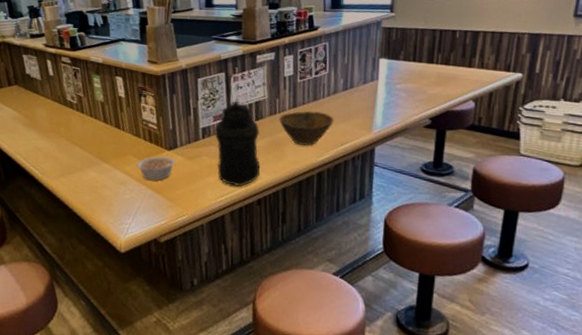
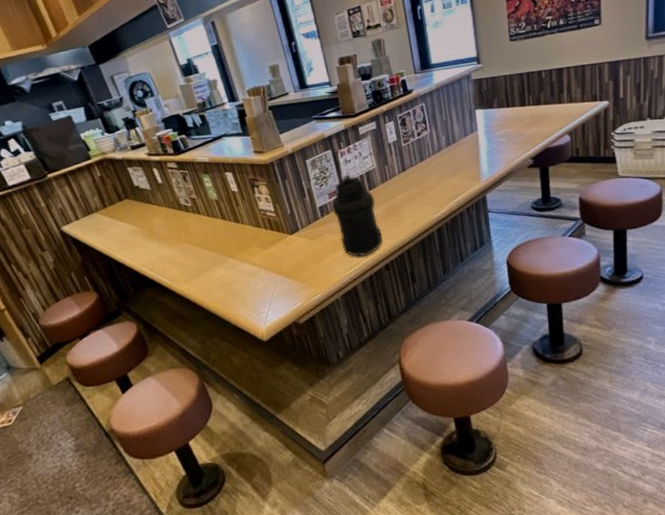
legume: present [136,156,176,181] -> none [262,241,301,267]
bowl: present [278,111,334,146] -> none [391,170,443,206]

